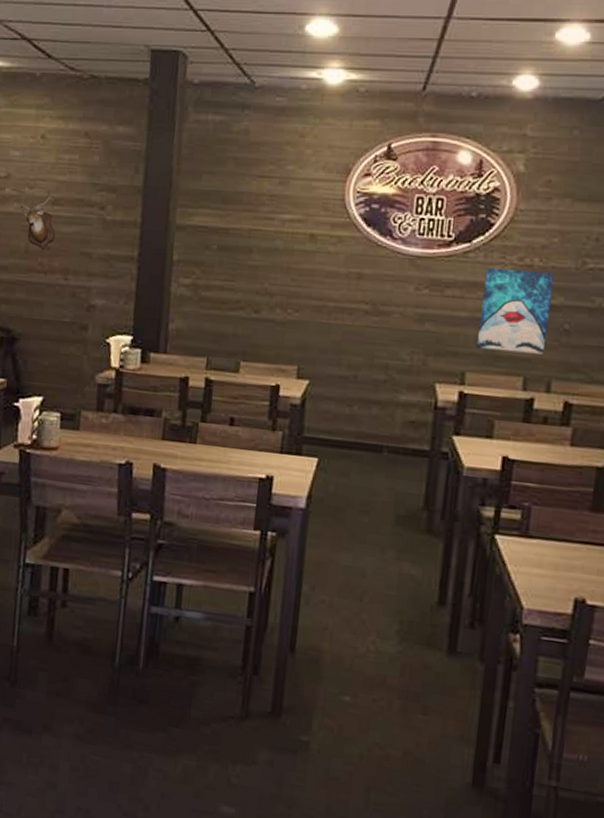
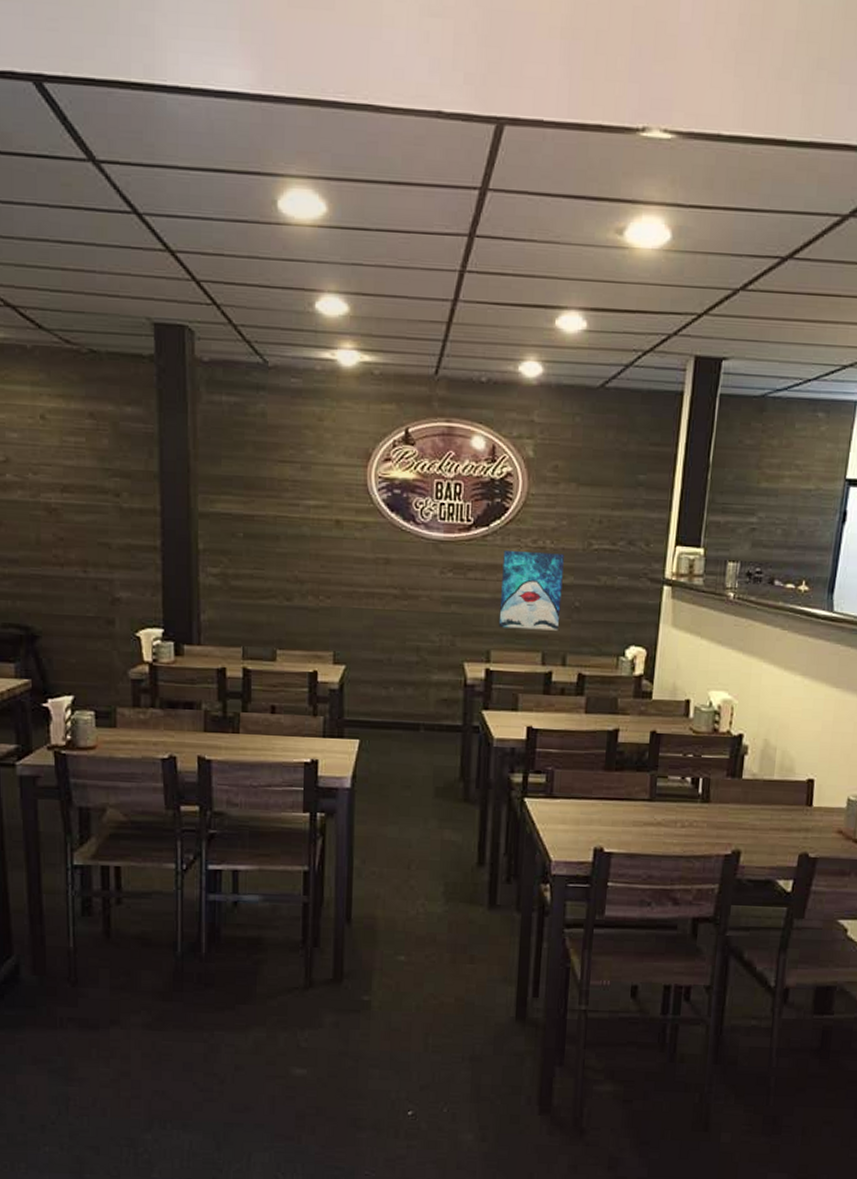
mounted trophy: present [20,191,56,251] -> none [25,477,69,542]

